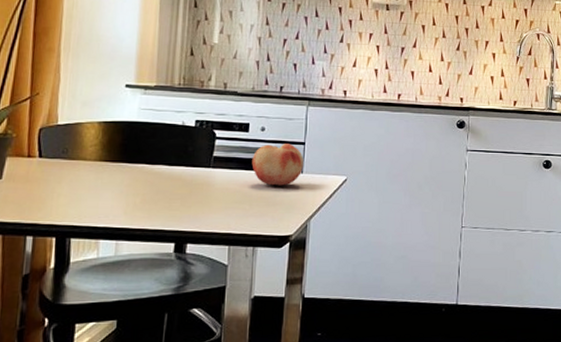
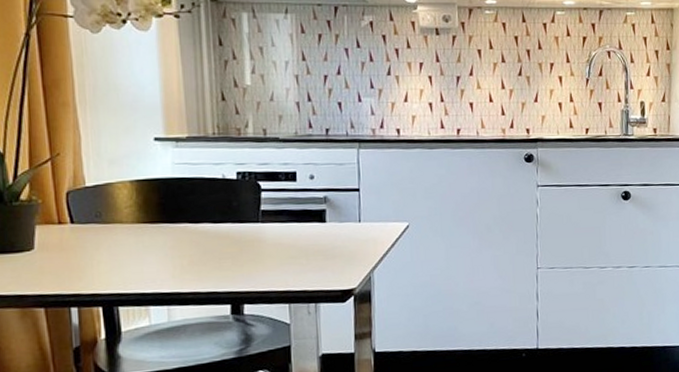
fruit: present [251,143,303,186] -> none [303,191,360,238]

